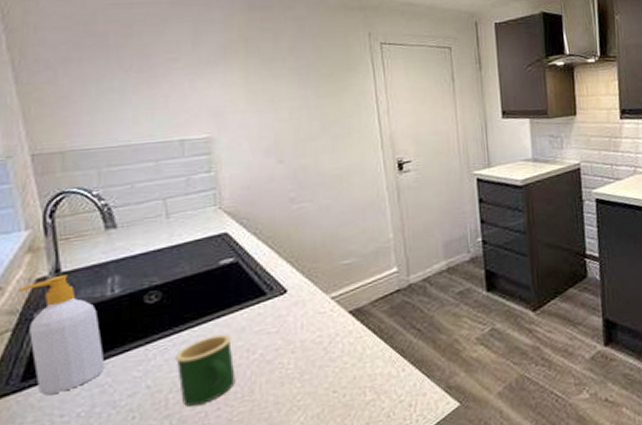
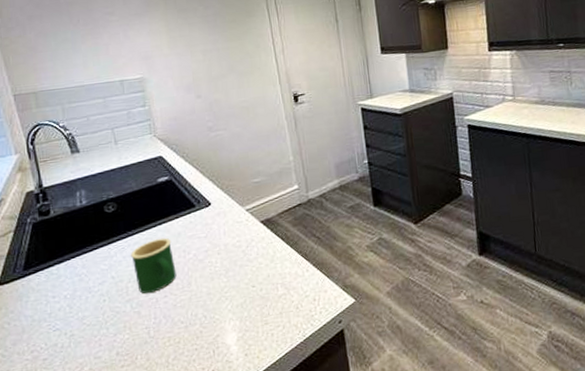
soap bottle: present [18,274,105,395] -> none [15,189,81,281]

